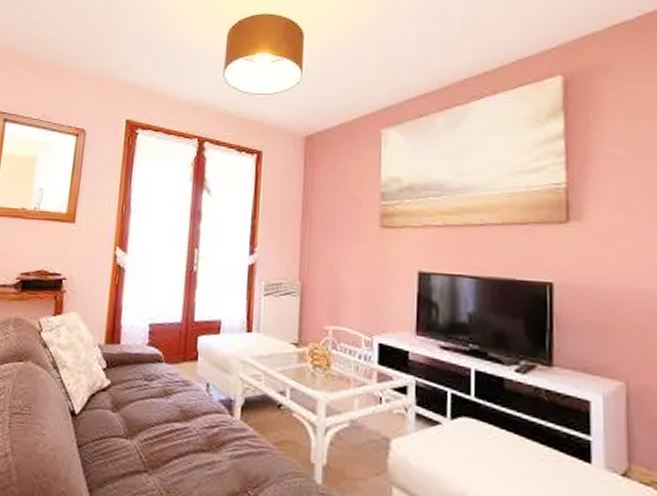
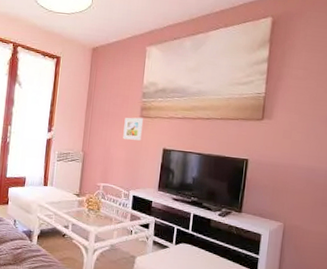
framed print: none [357,228,386,262] -> present [123,117,144,141]

